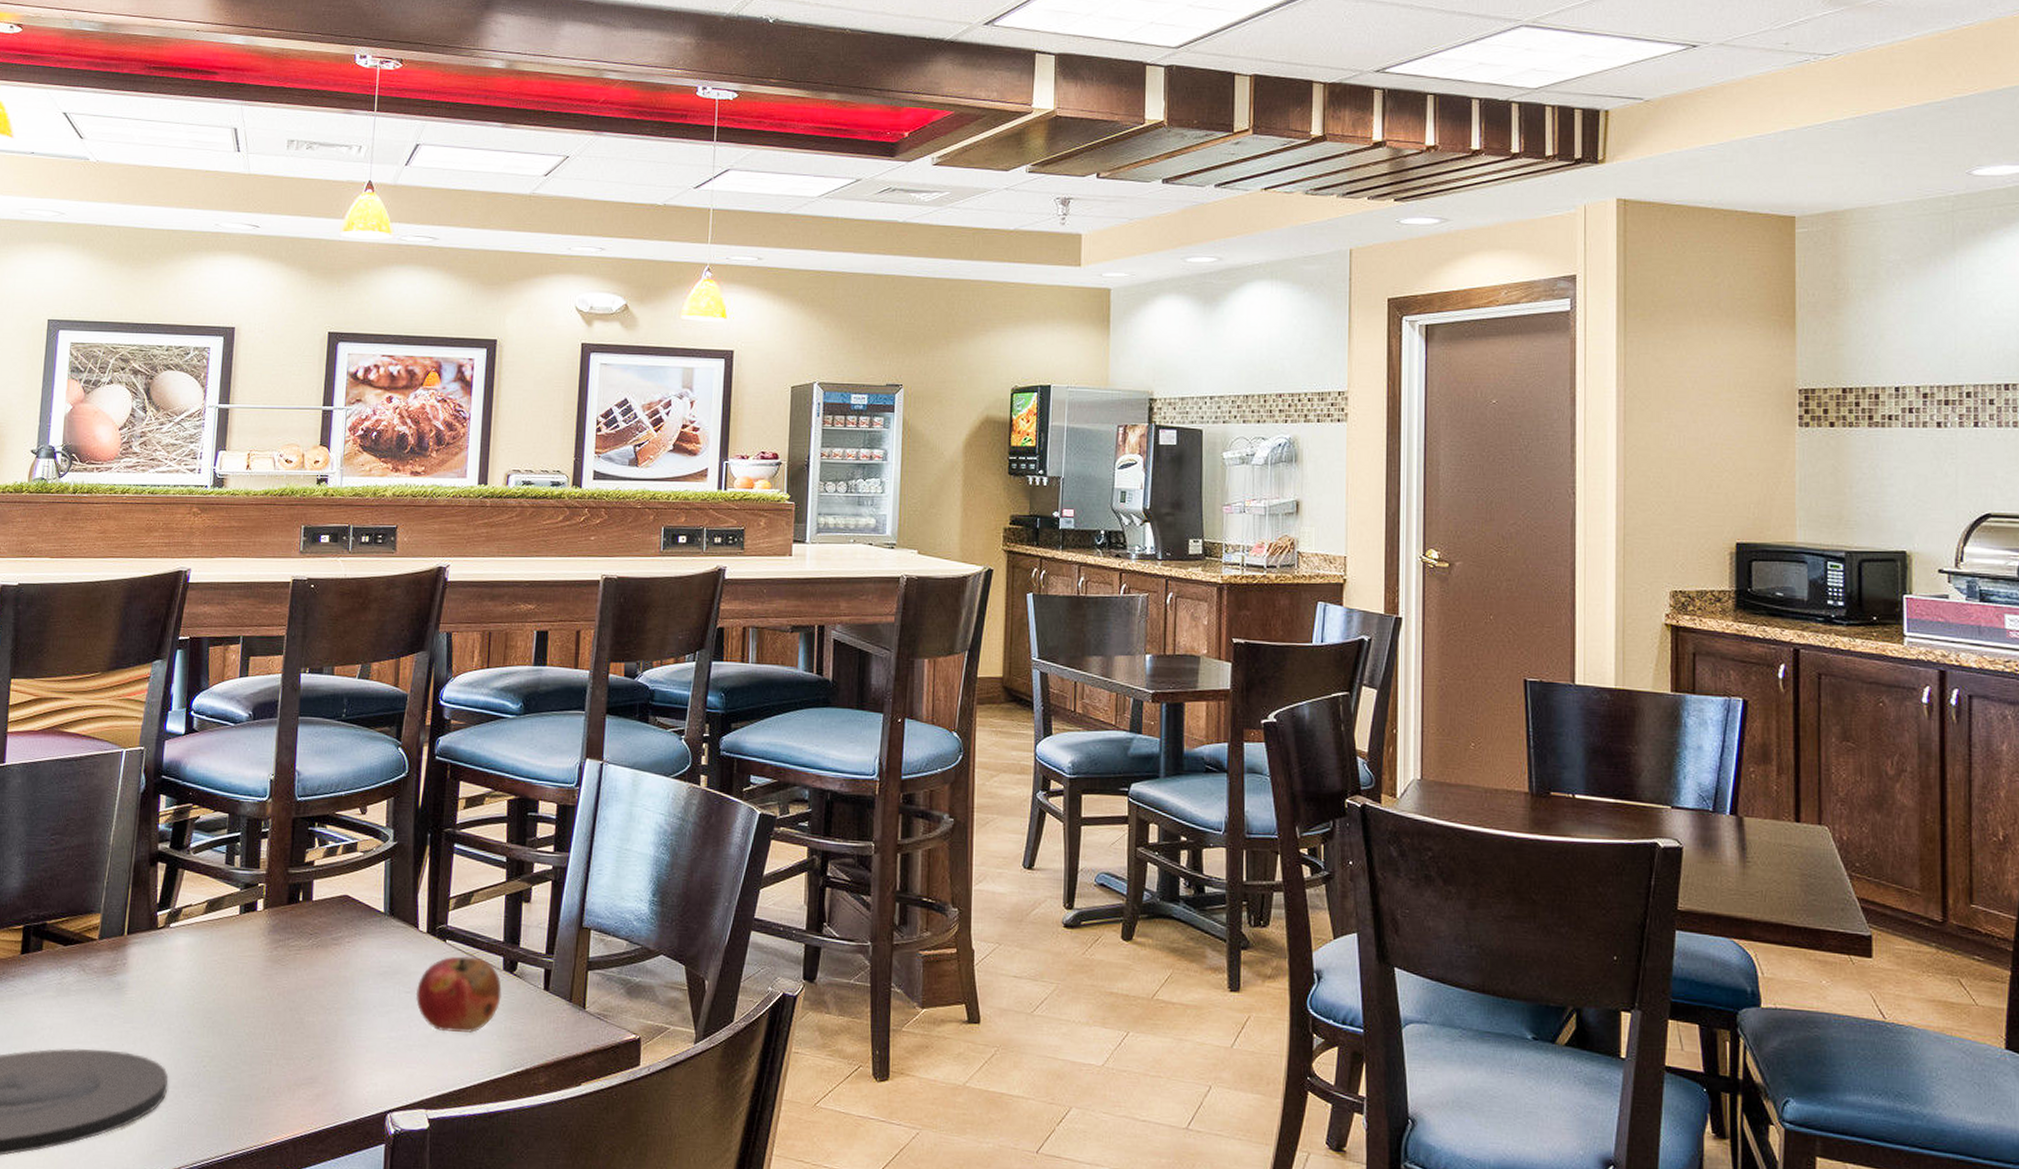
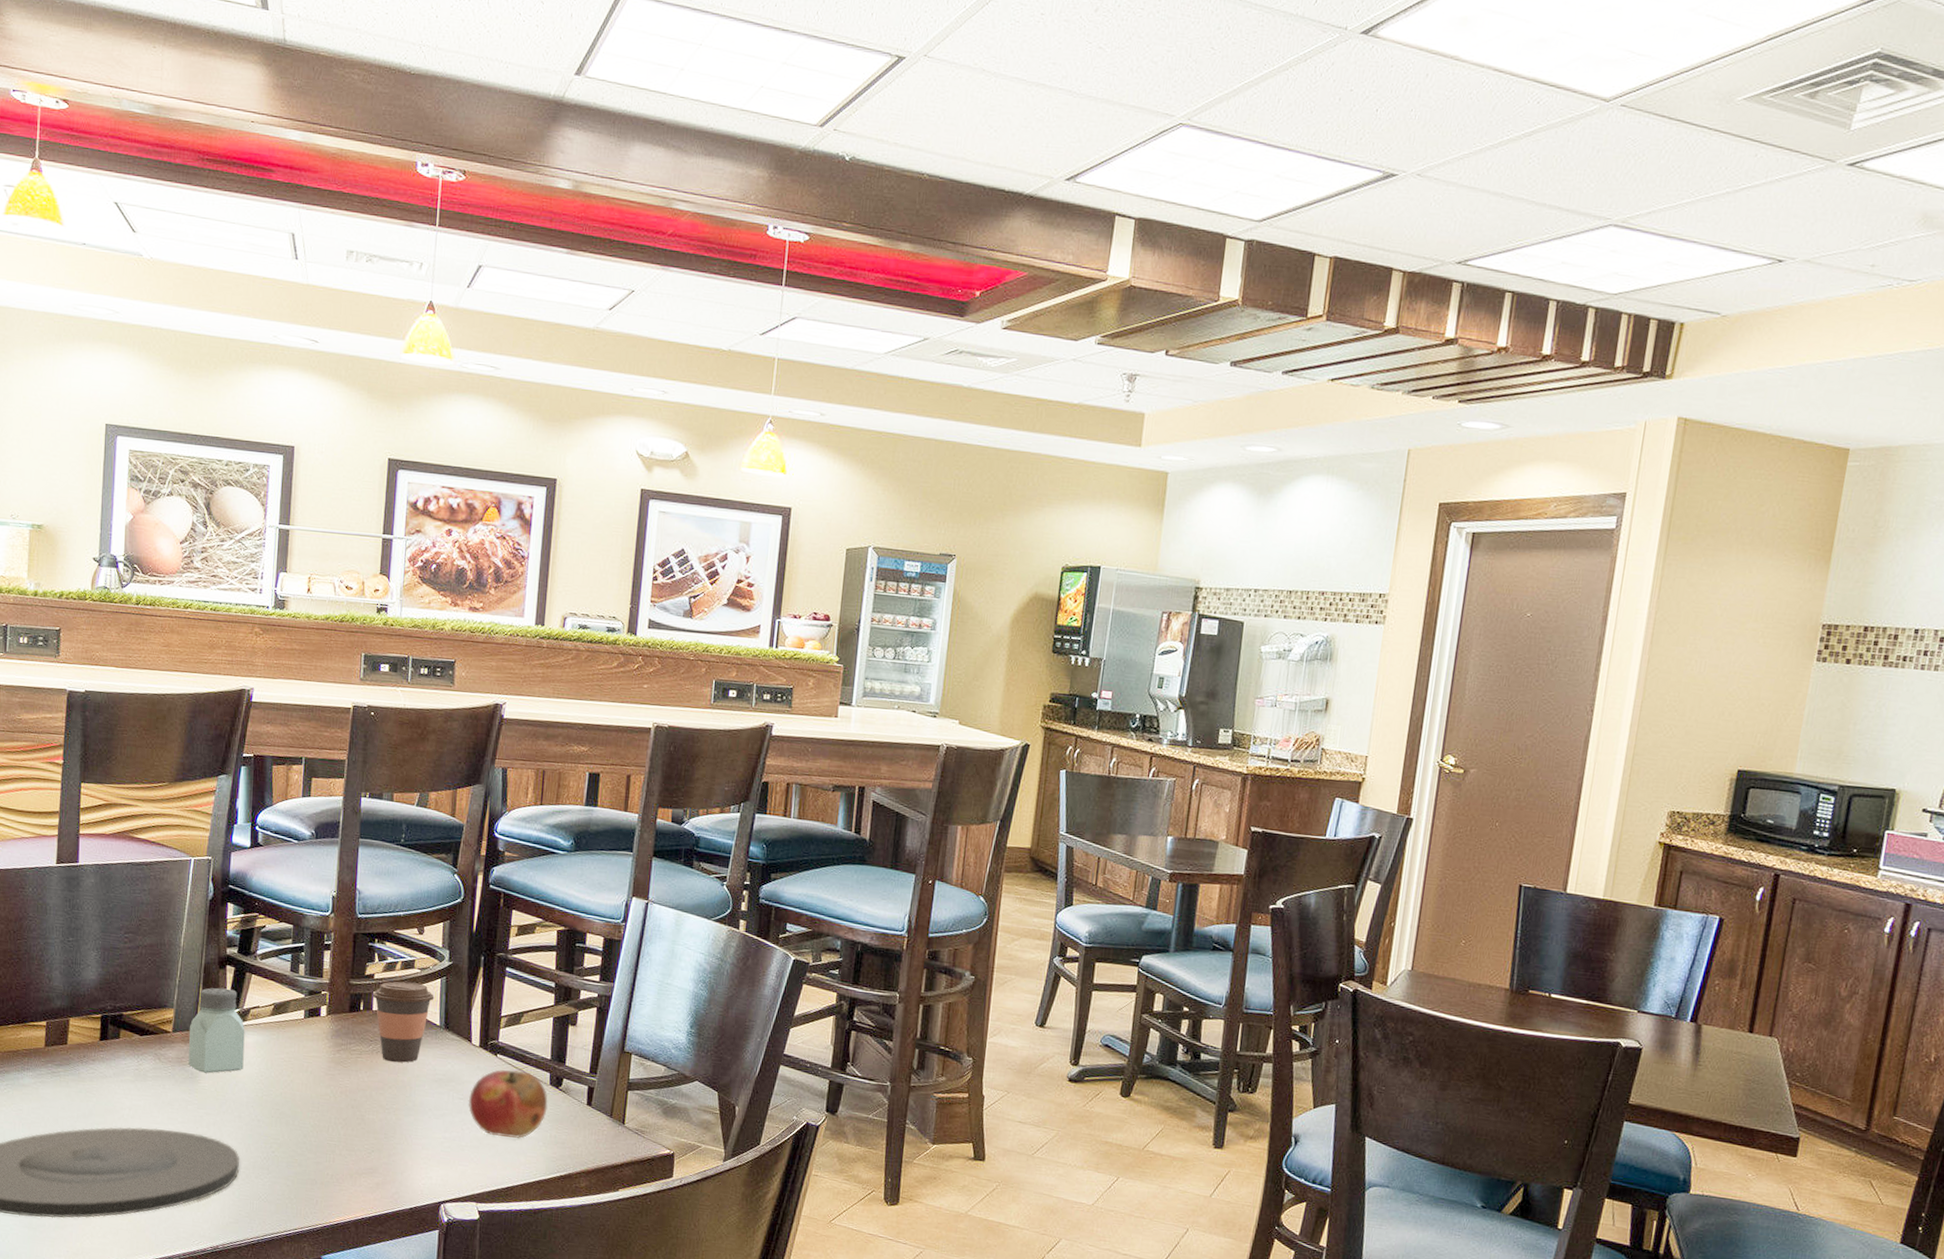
saltshaker: none [115,887,176,983] -> present [188,987,245,1074]
coffee cup: none [312,867,379,957] -> present [372,981,435,1063]

